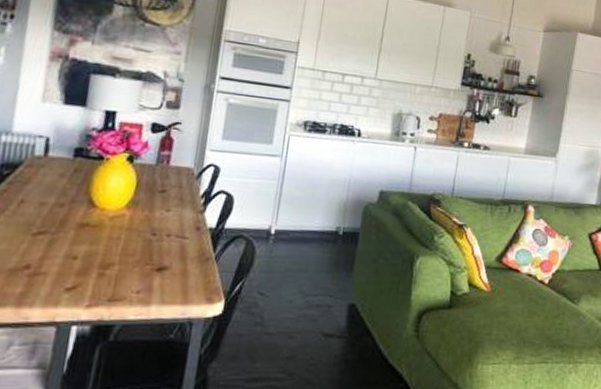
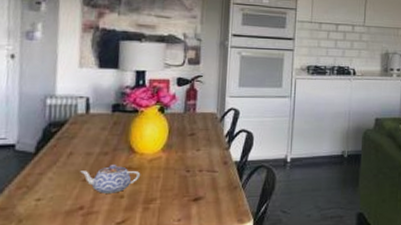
teapot: none [30,217,100,253] -> present [80,163,141,194]

